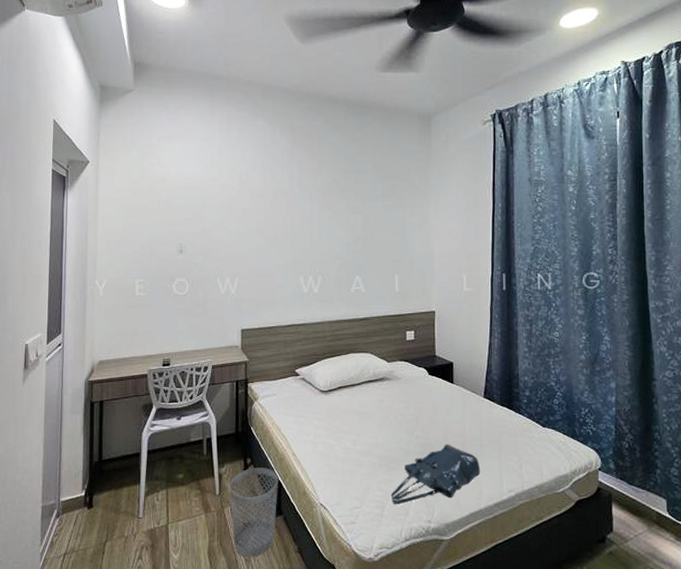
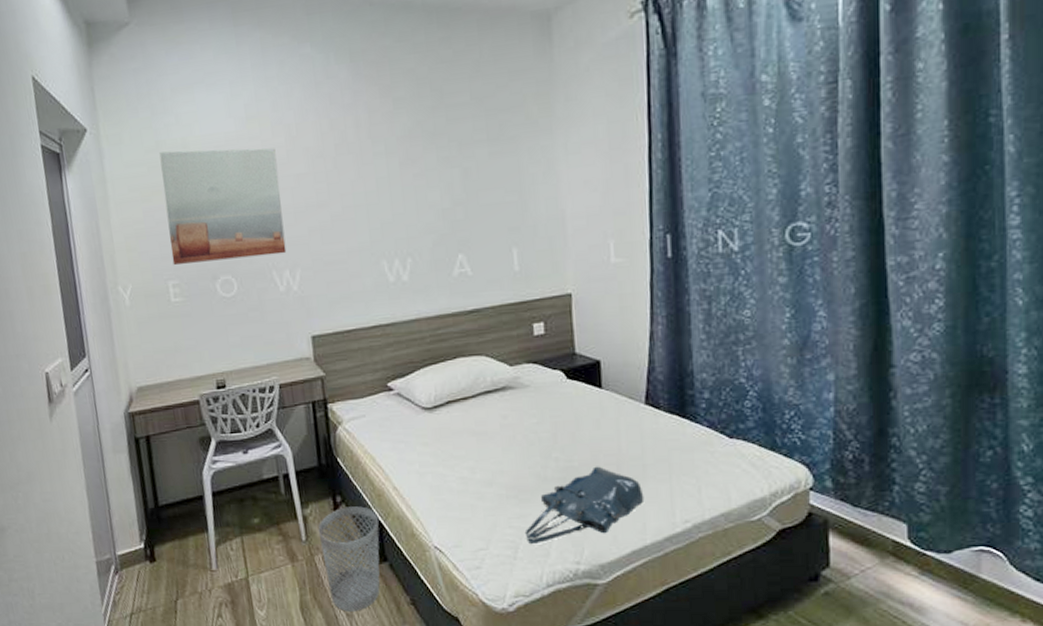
wall art: none [141,183,230,267] -> present [159,148,287,265]

